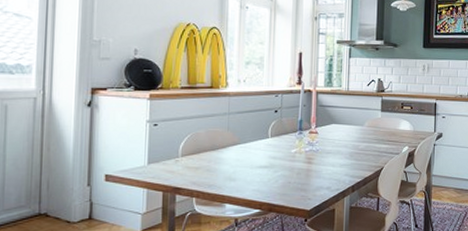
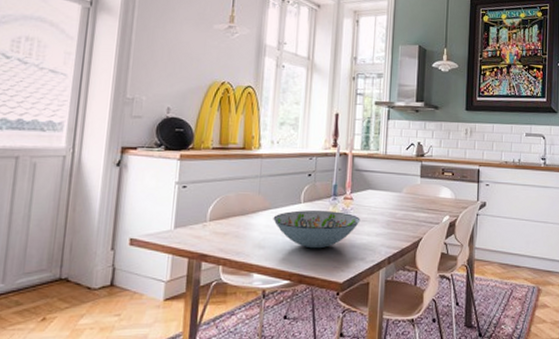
decorative bowl: none [242,145,326,180] -> present [273,210,361,249]

